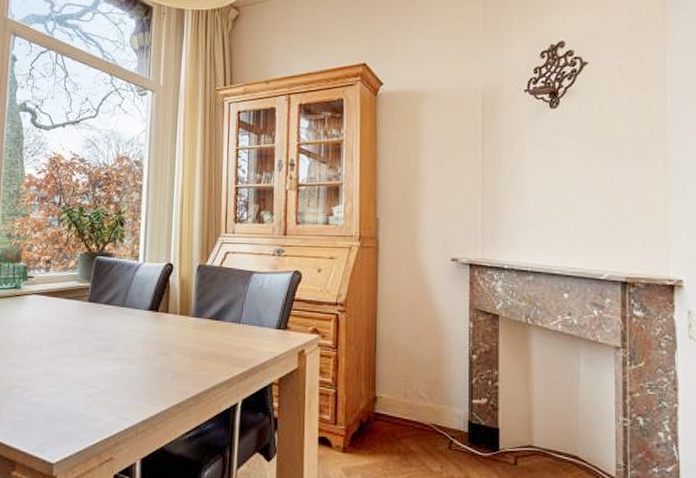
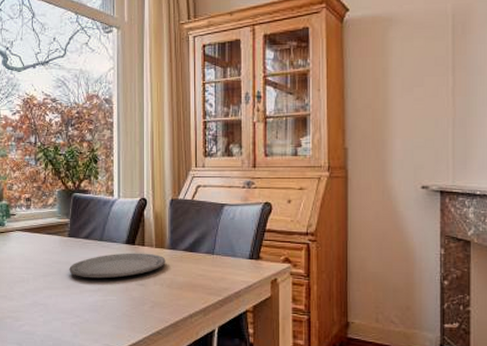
plate: none [87,320,190,347] -> present [69,253,166,279]

